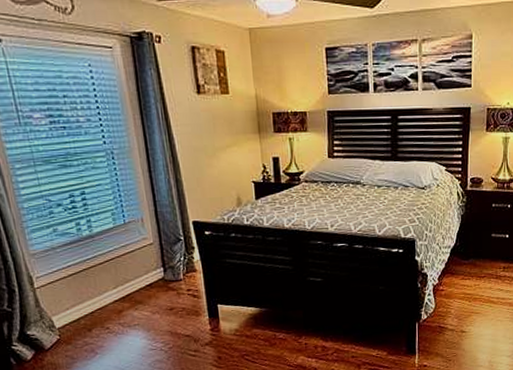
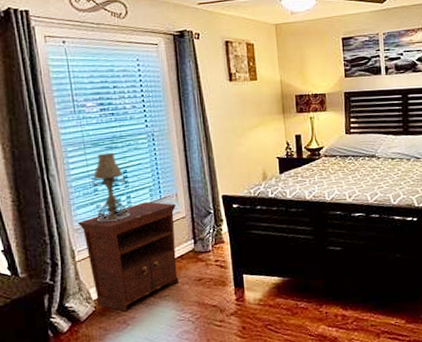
nightstand: none [33,226,149,341] -> present [77,202,179,312]
table lamp: none [46,171,92,248] -> present [92,152,131,223]

